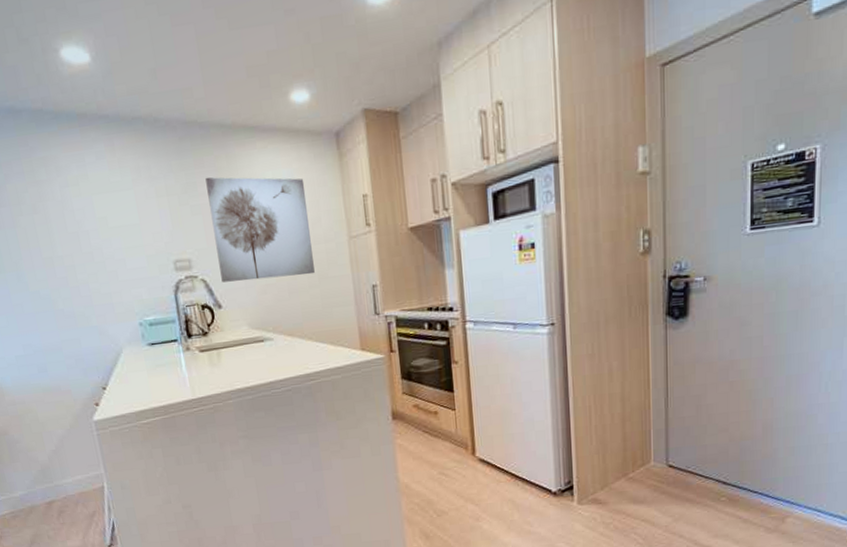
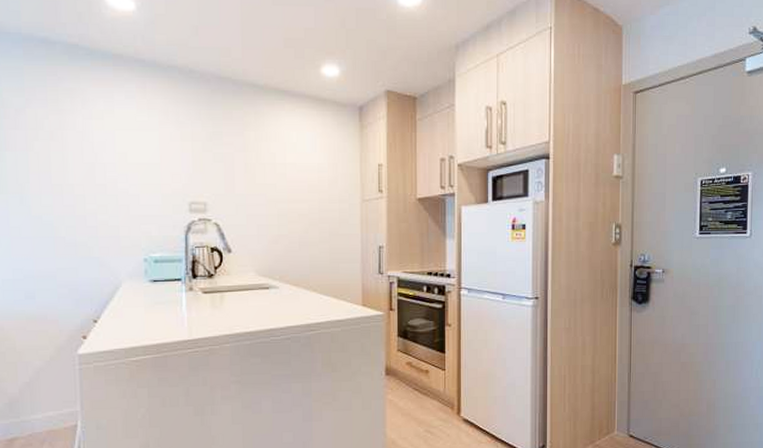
wall art: present [205,177,315,283] -> none [232,129,327,230]

